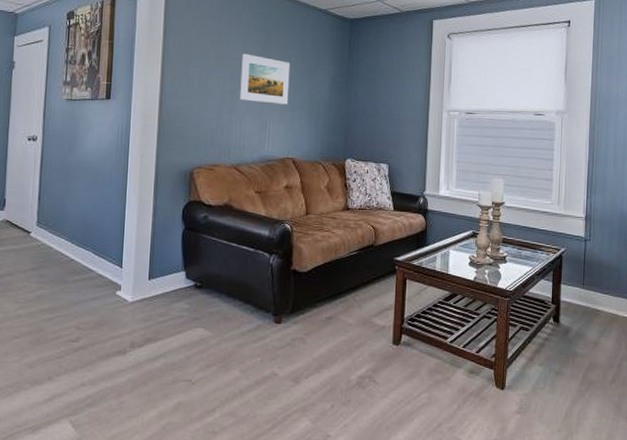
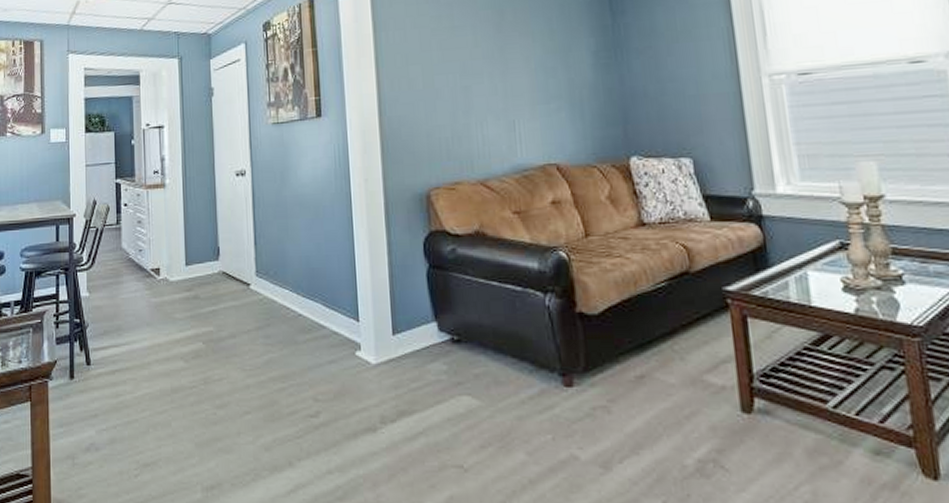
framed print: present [240,53,291,105] -> none [472,39,540,98]

